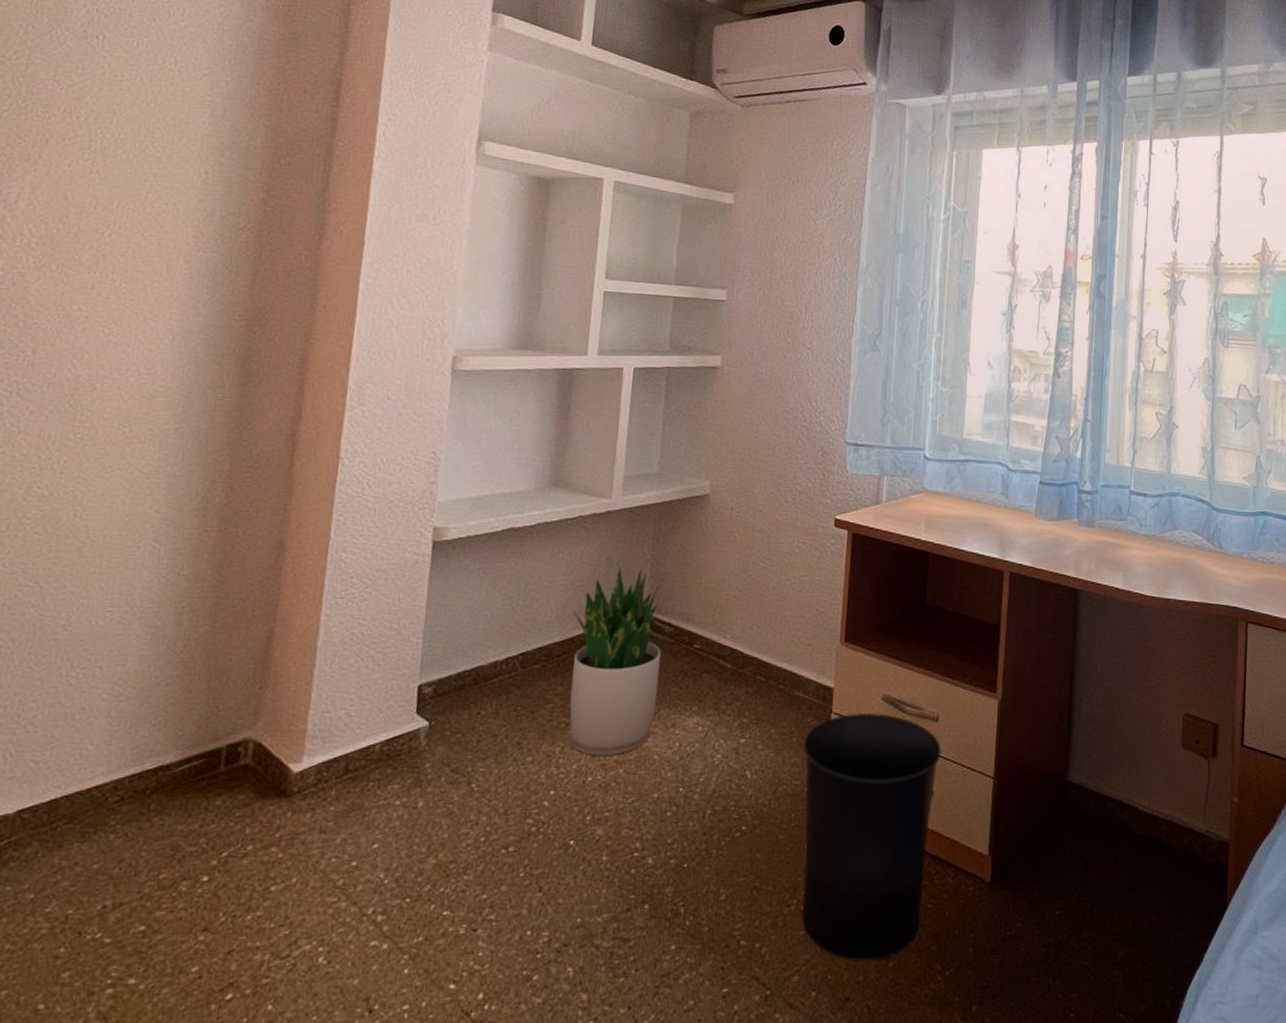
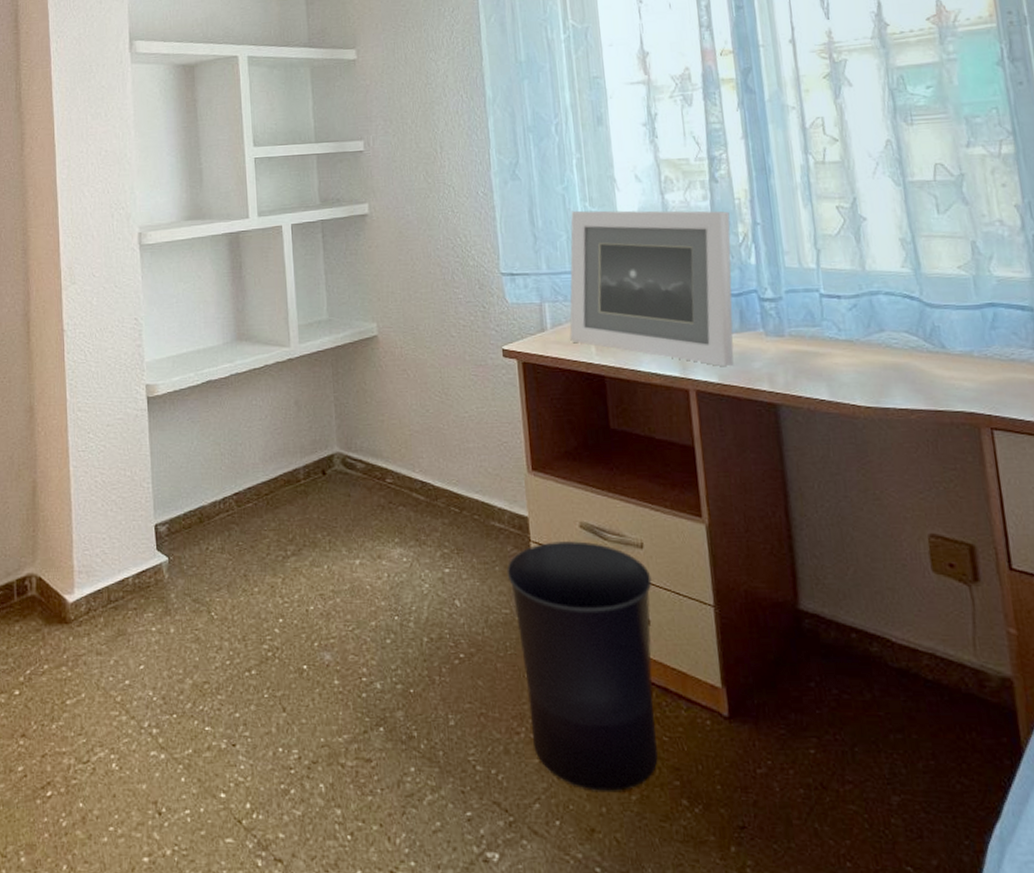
planter: present [569,569,665,757] -> none [273,410,361,587]
picture frame: none [902,388,1065,552] -> present [569,210,734,367]

